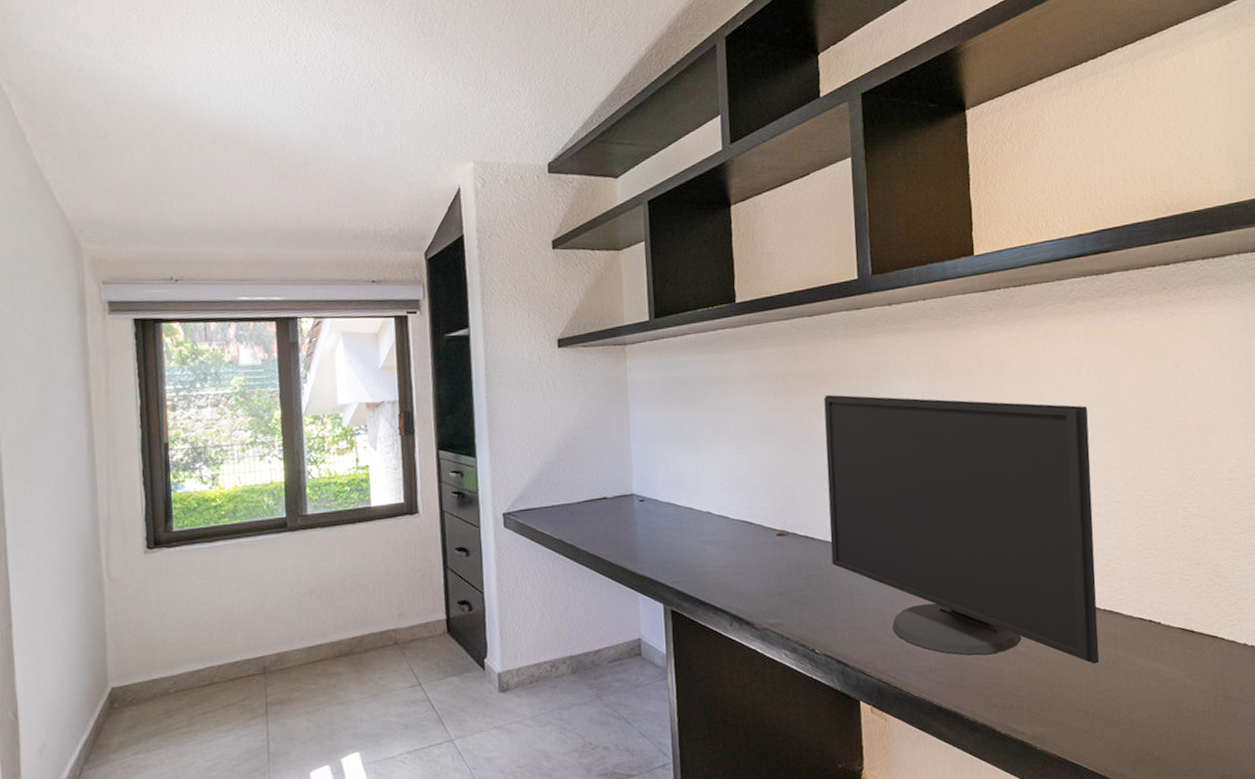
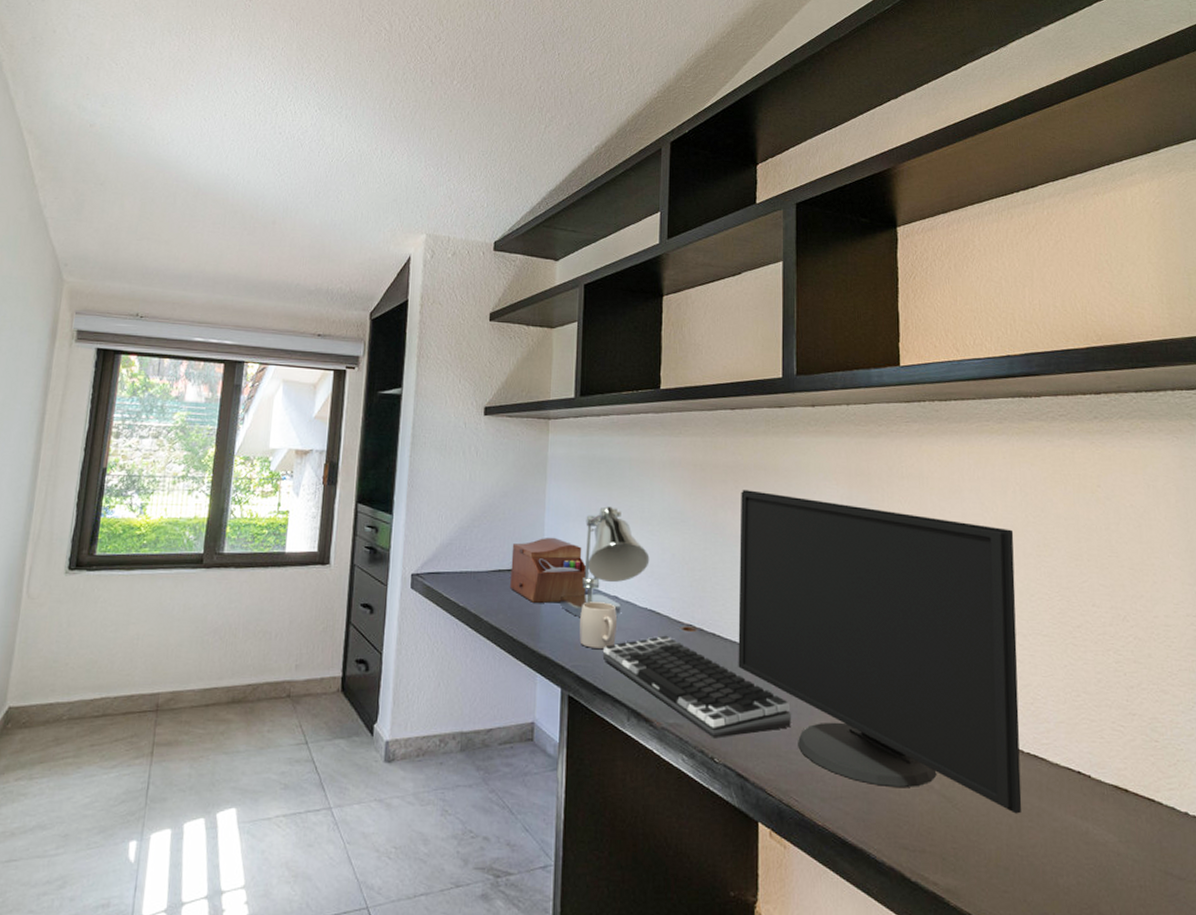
sewing box: none [601,462,681,527] -> present [510,537,590,603]
desk lamp: none [653,426,739,535] -> present [559,506,650,617]
mug: none [674,518,713,564] -> present [579,601,618,650]
computer keyboard: none [700,543,886,632] -> present [602,635,792,739]

